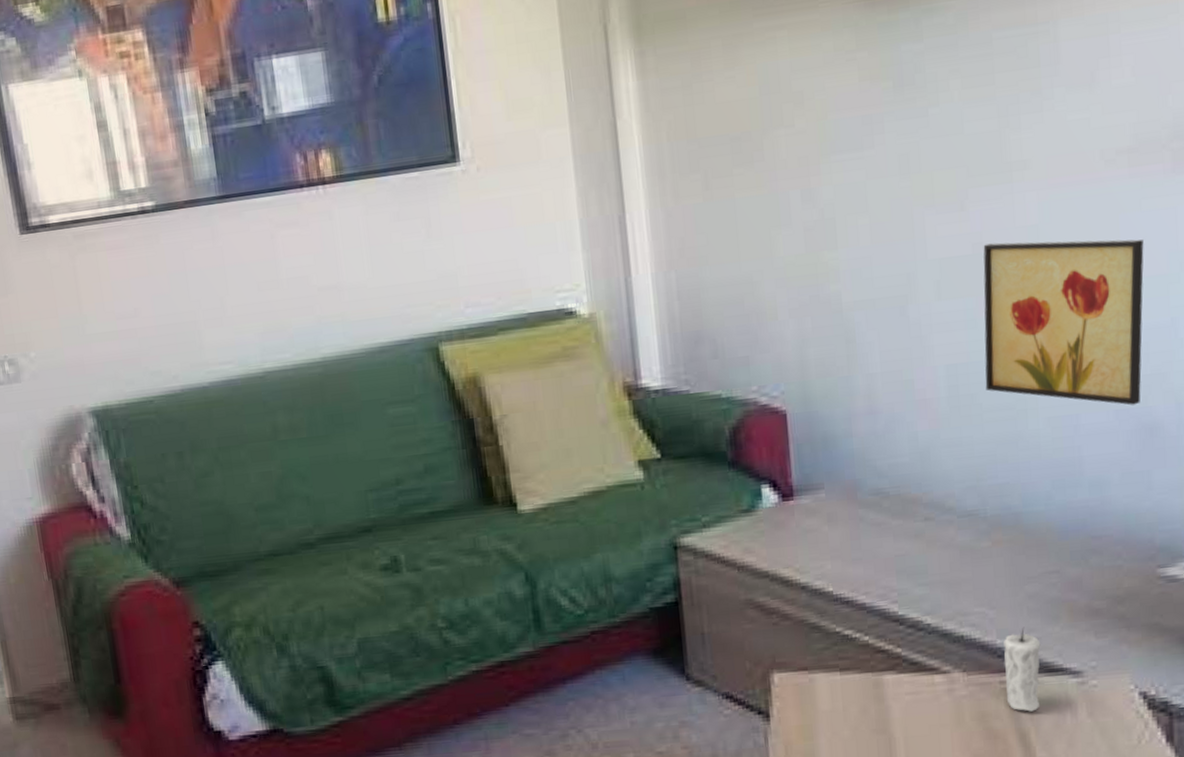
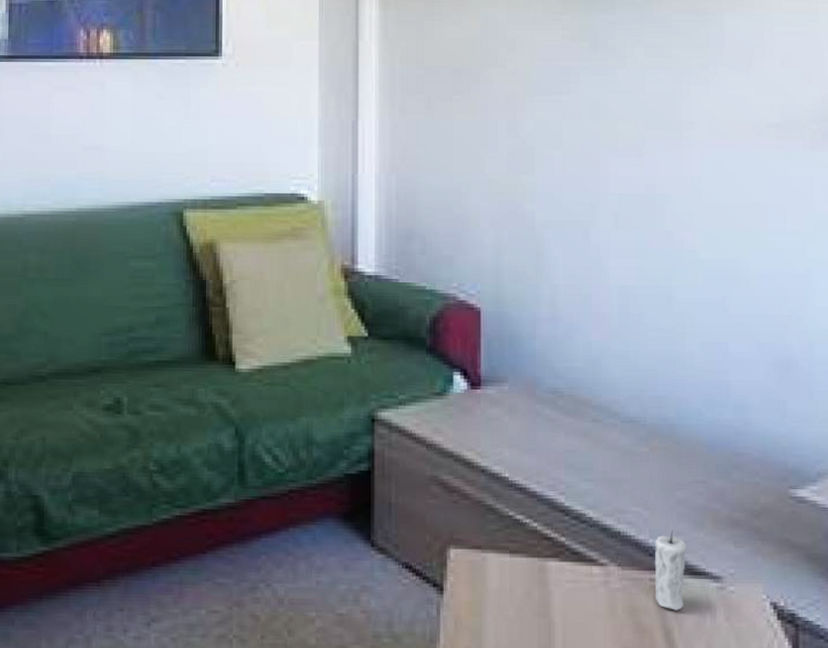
wall art: present [983,239,1144,405] -> none [651,187,786,341]

